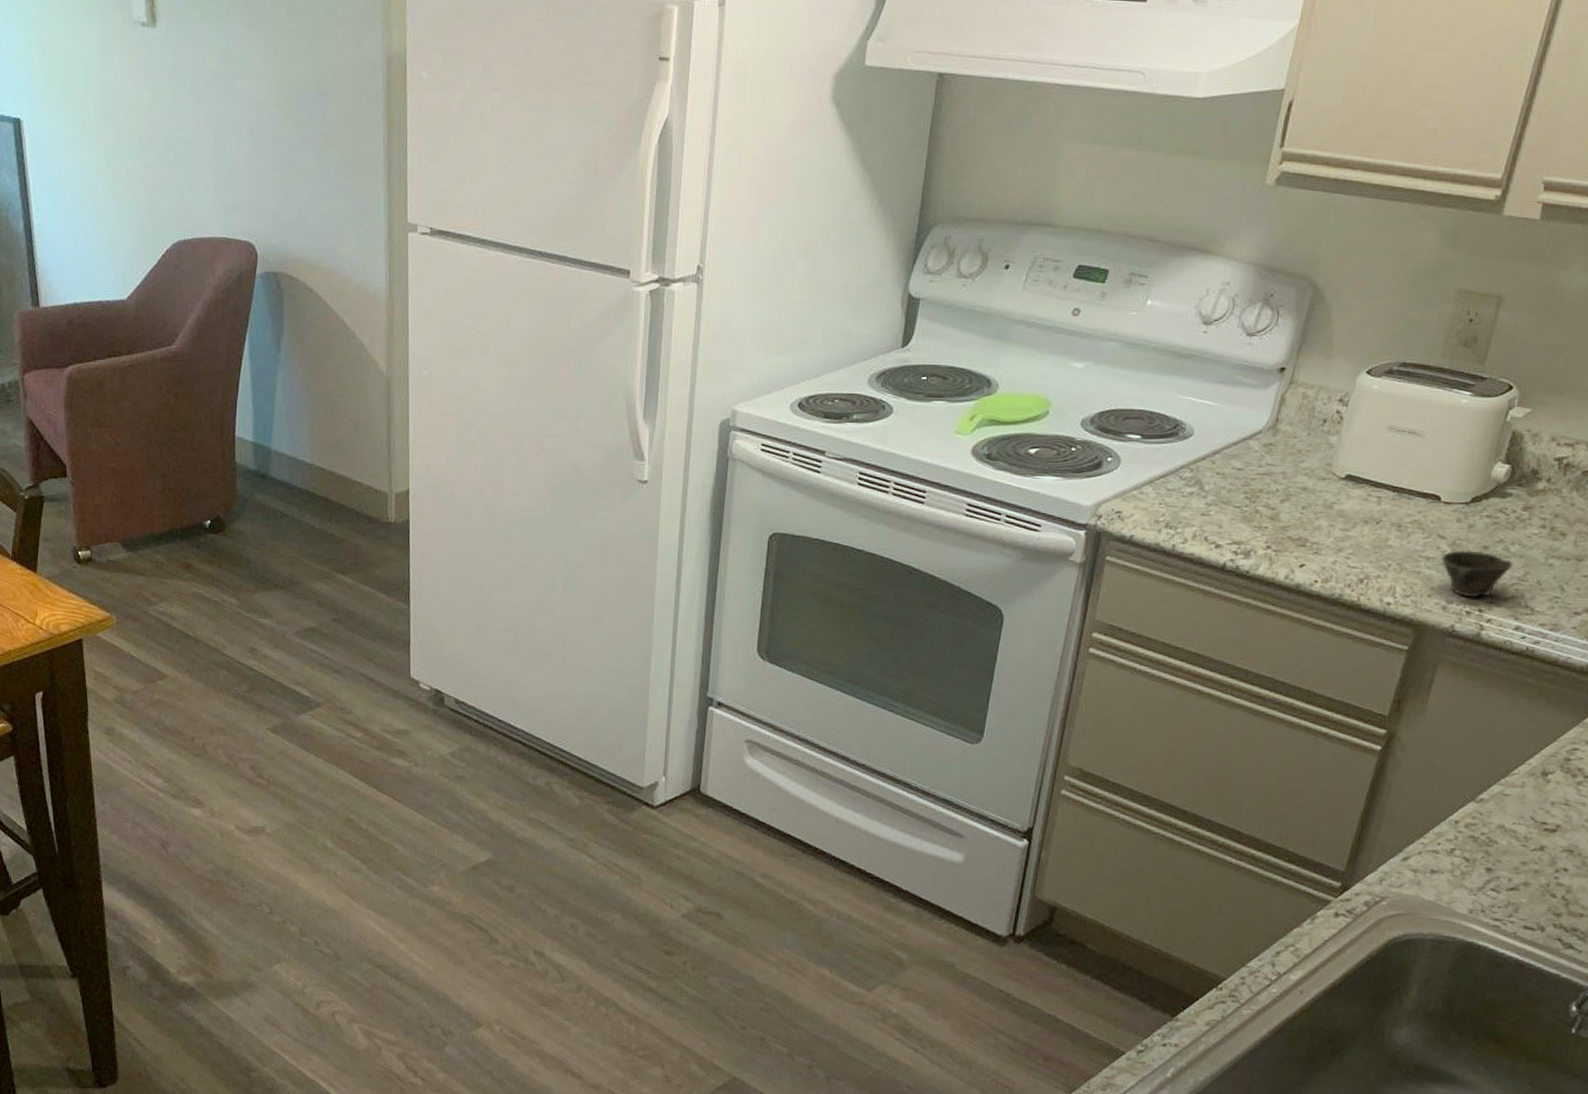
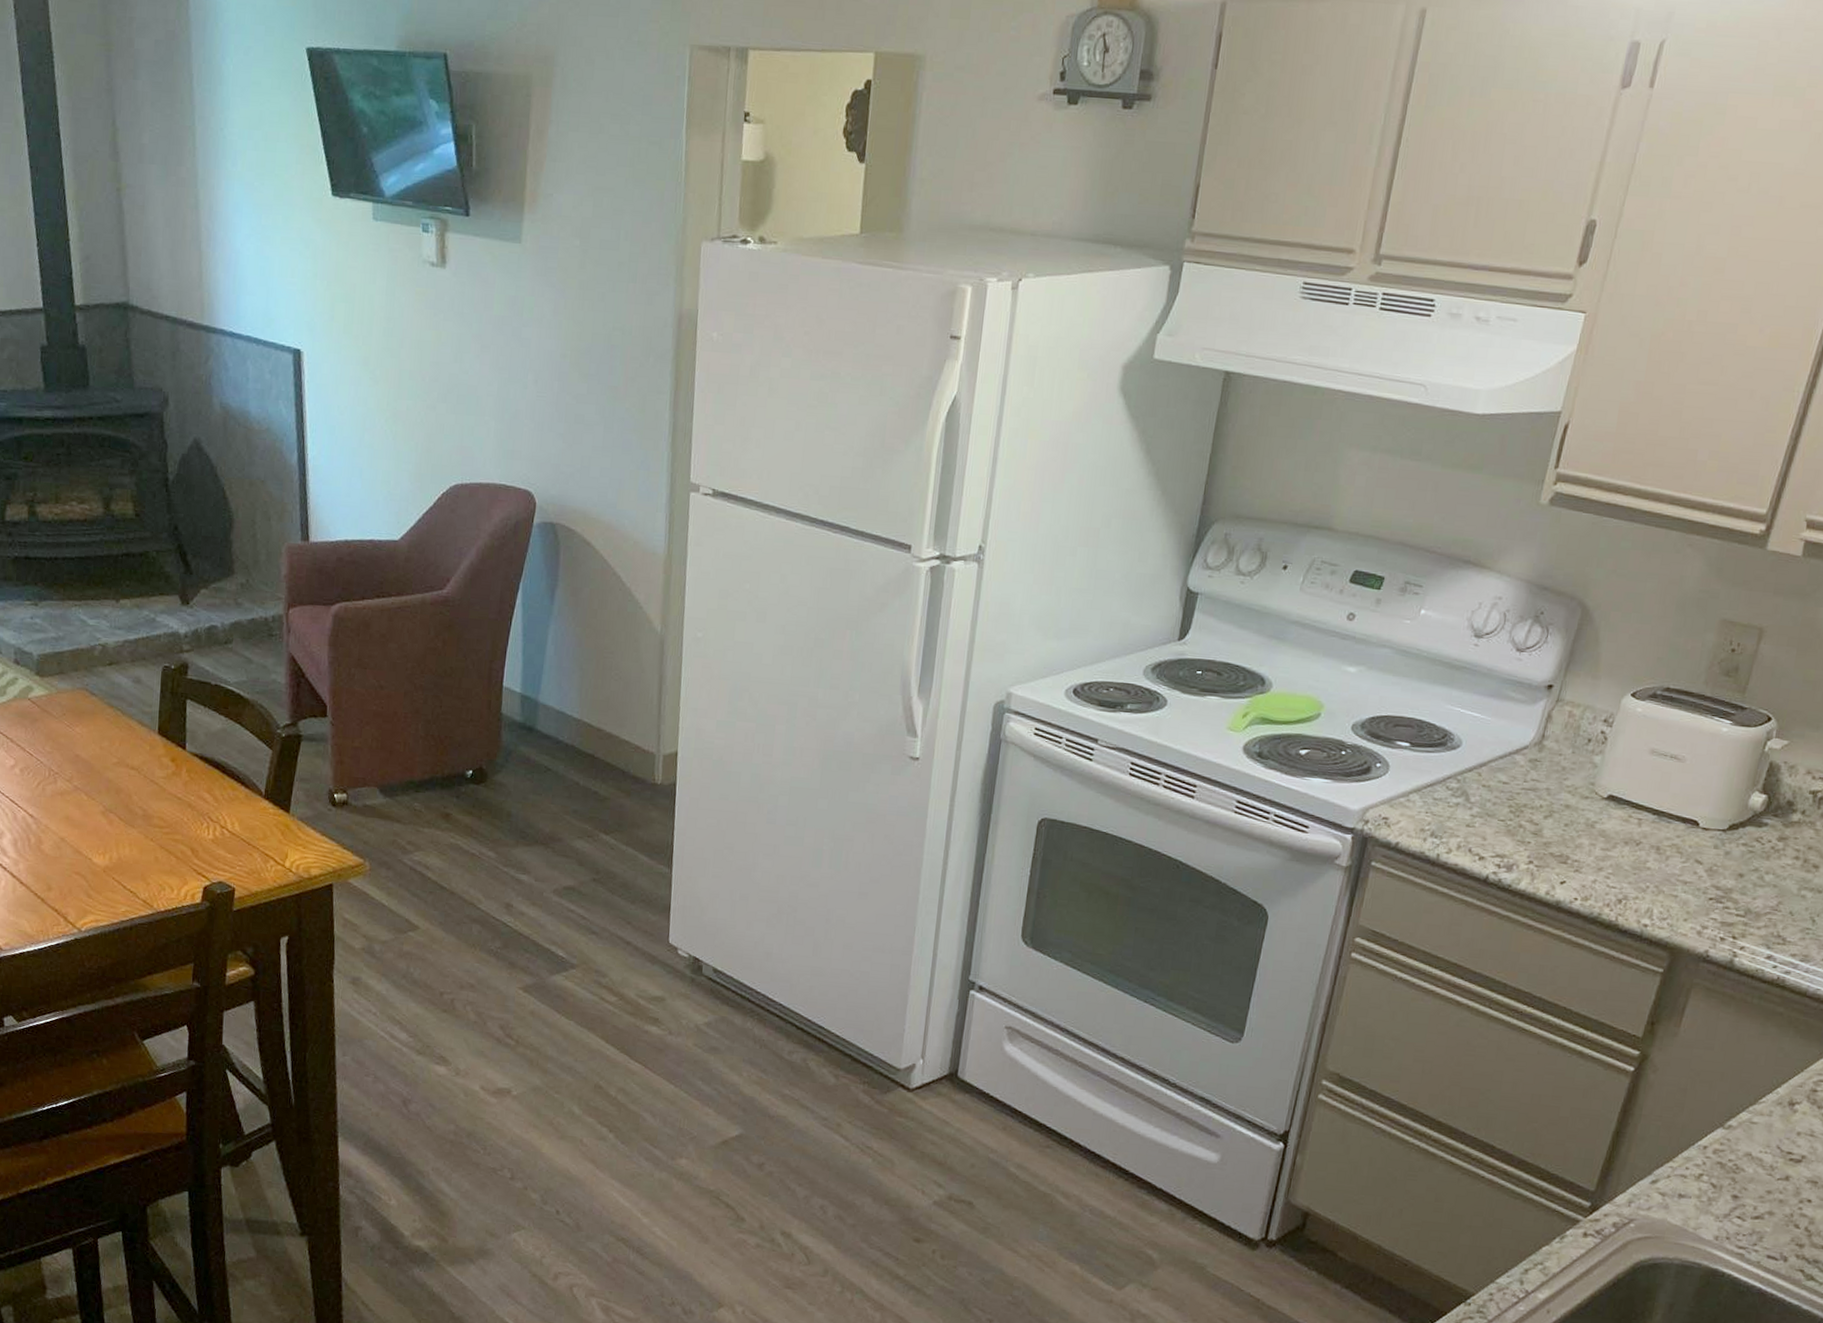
cup: present [1441,550,1513,598] -> none [1697,876,1767,925]

